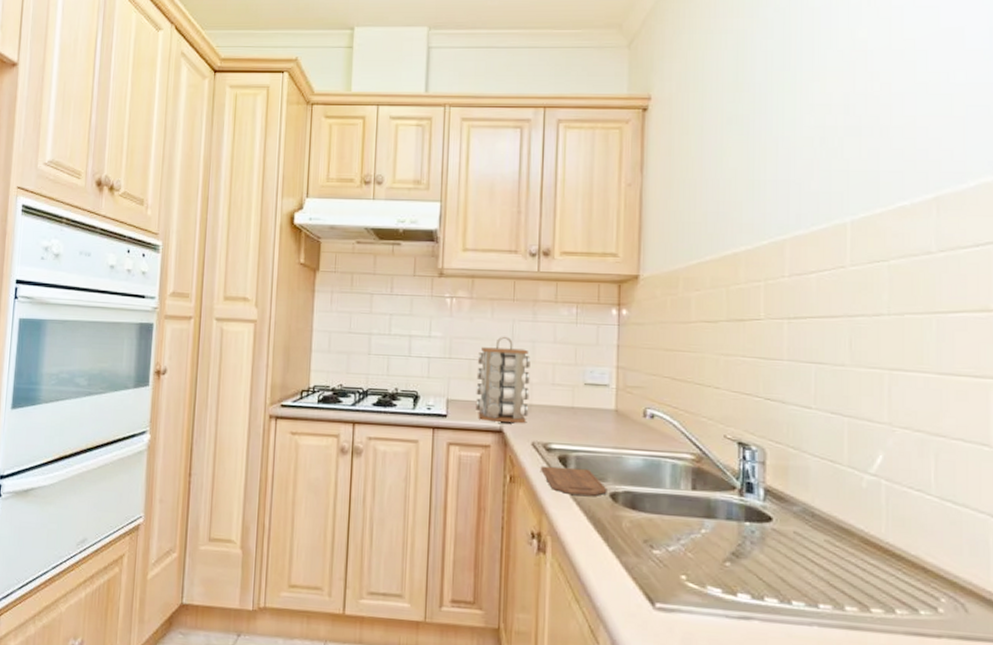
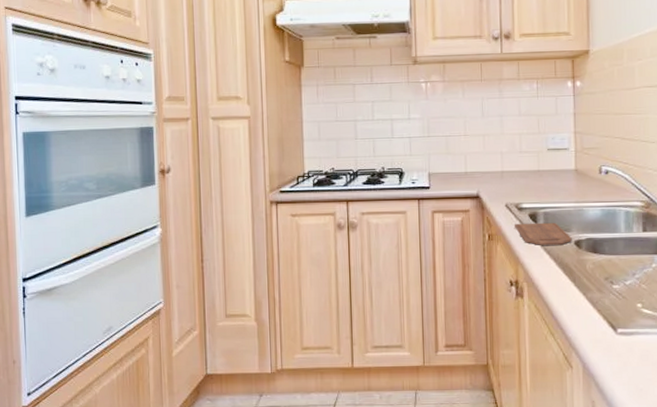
spice rack: present [475,336,531,424] -> none [453,113,501,190]

